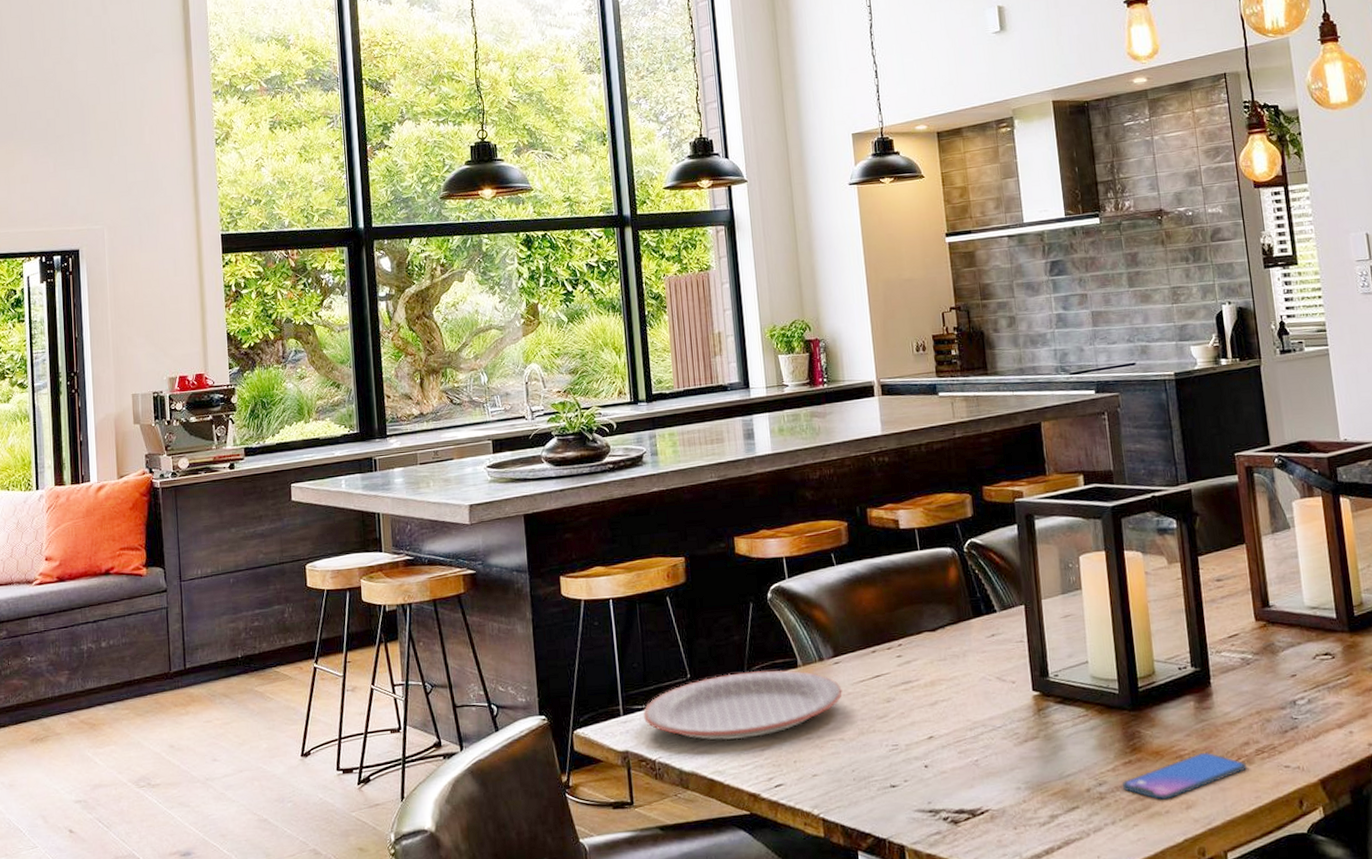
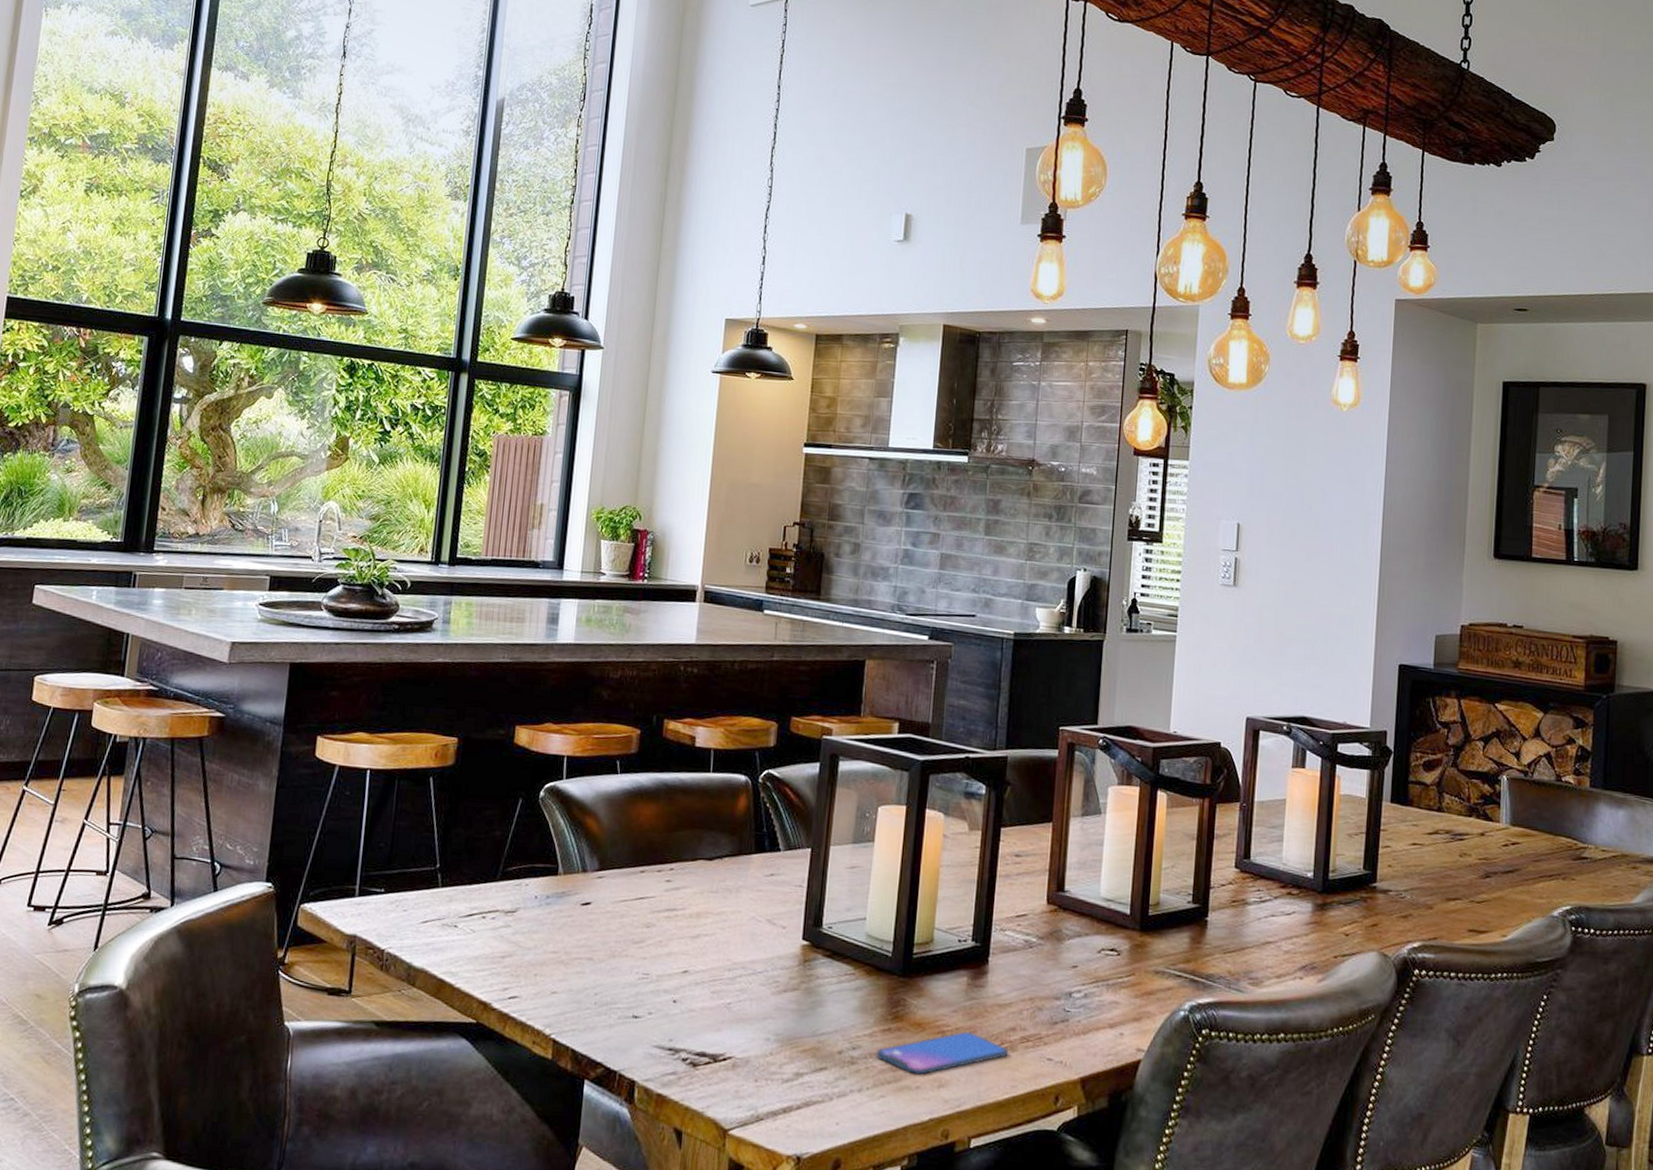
plate: present [643,670,842,741] -> none [380,870,601,943]

